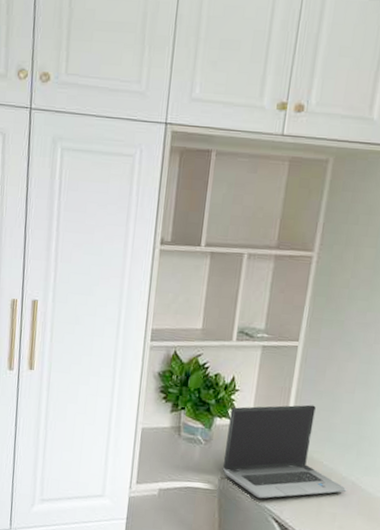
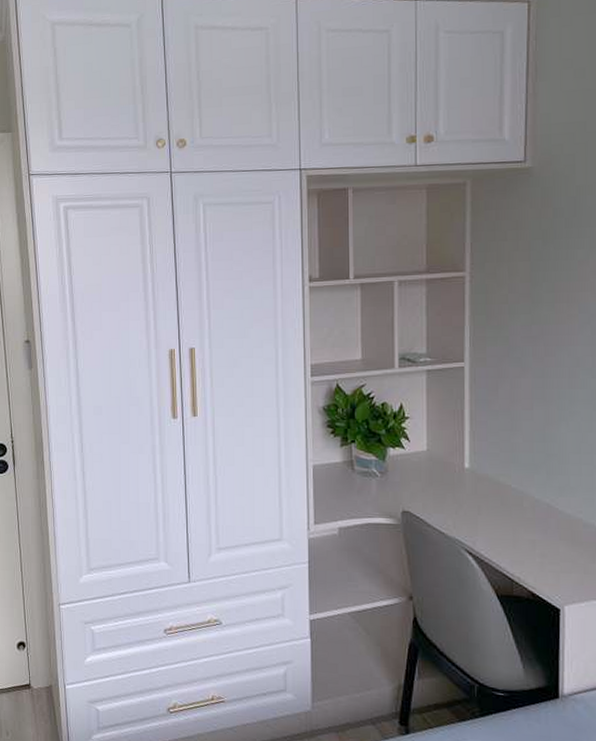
laptop computer: present [222,404,347,499] -> none [403,426,543,530]

